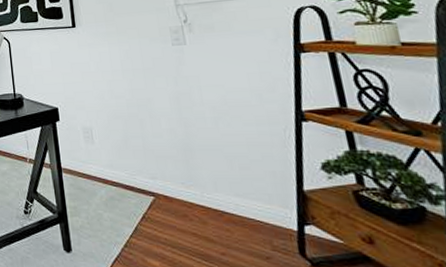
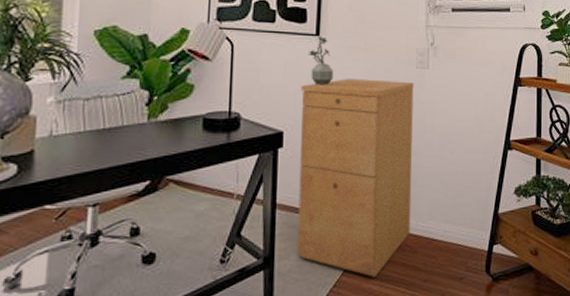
filing cabinet: none [66,58,196,243] -> present [296,79,414,277]
potted plant: none [68,27,94,68] -> present [307,36,334,86]

